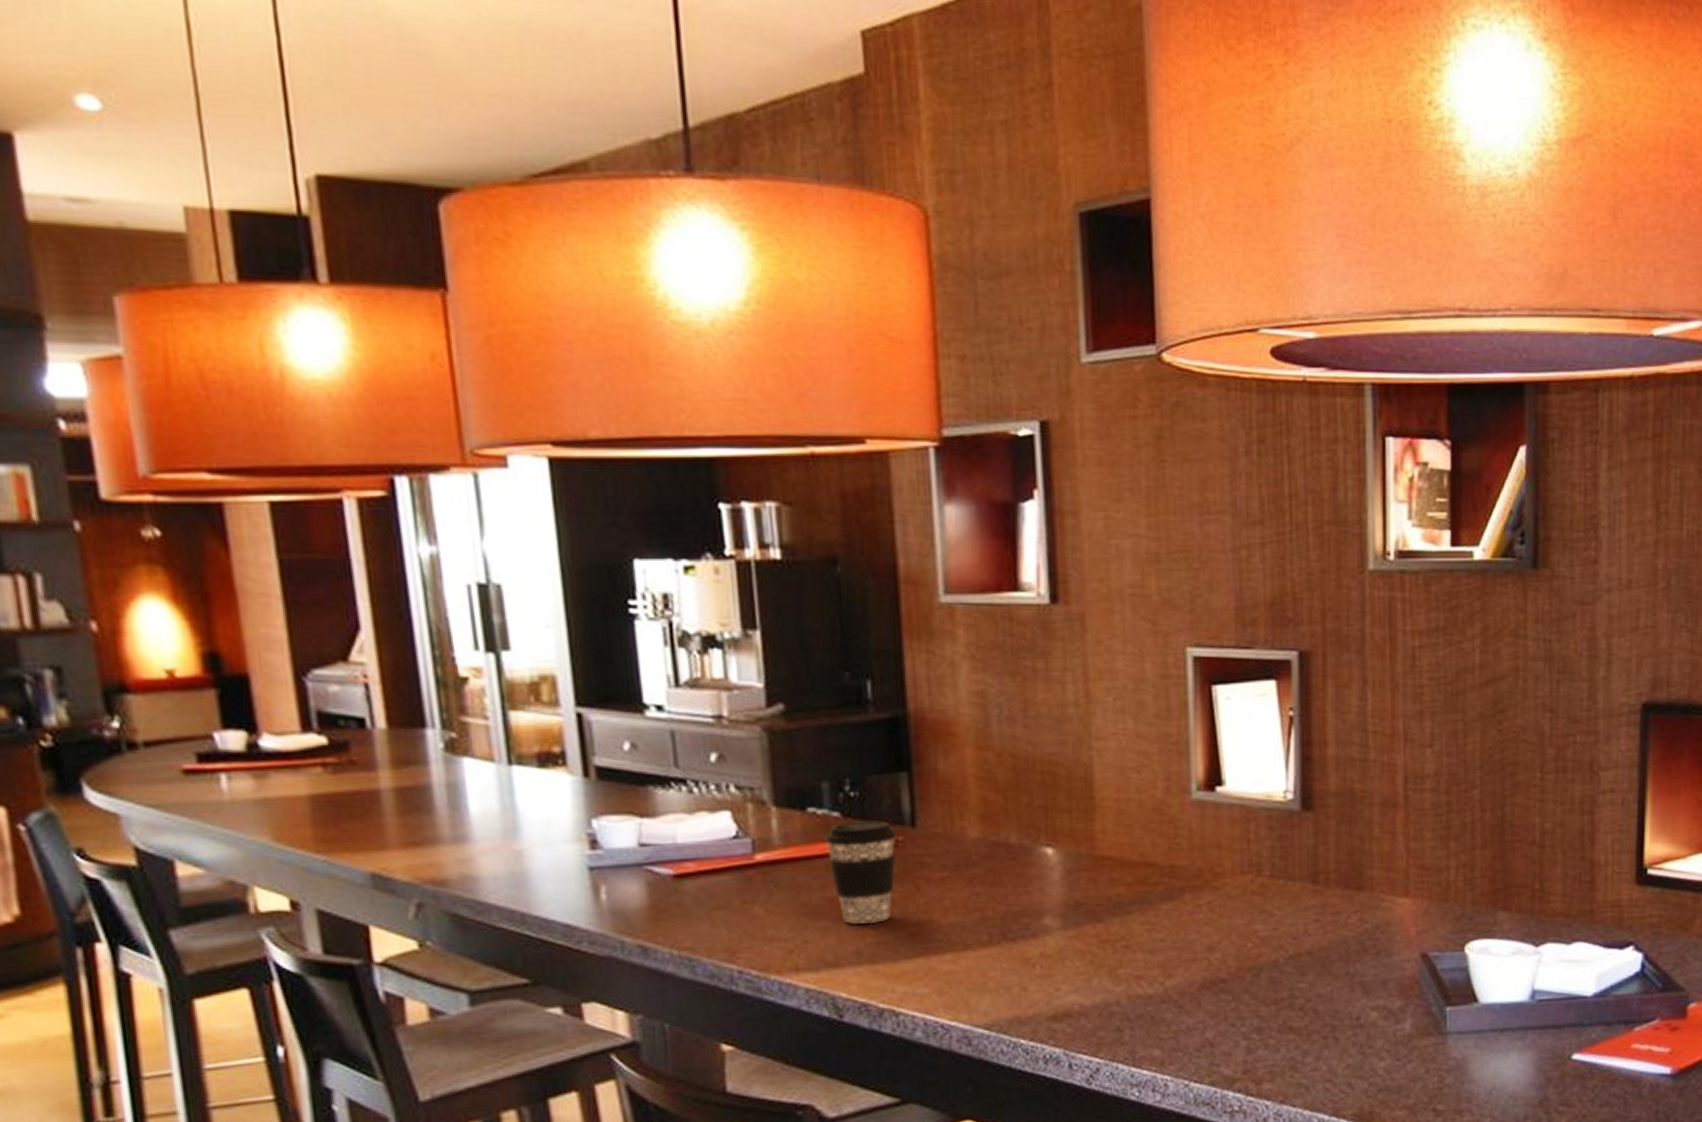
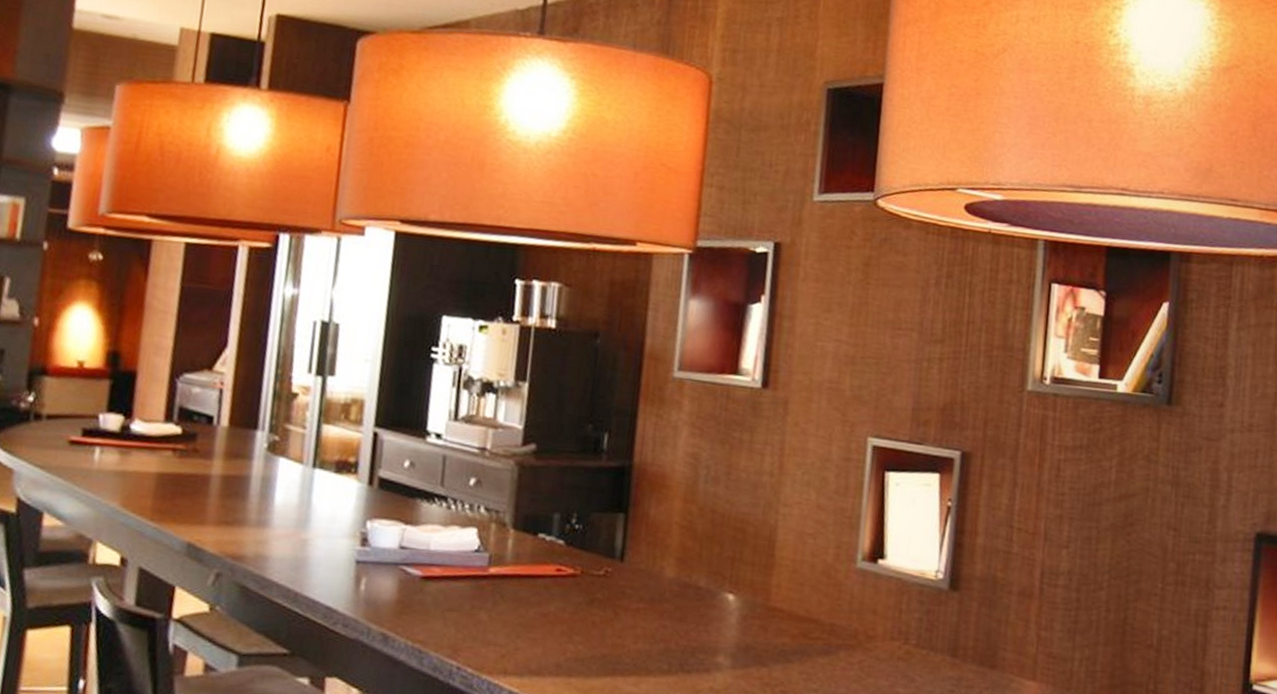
coffee cup: present [825,820,897,924] -> none [547,550,607,641]

